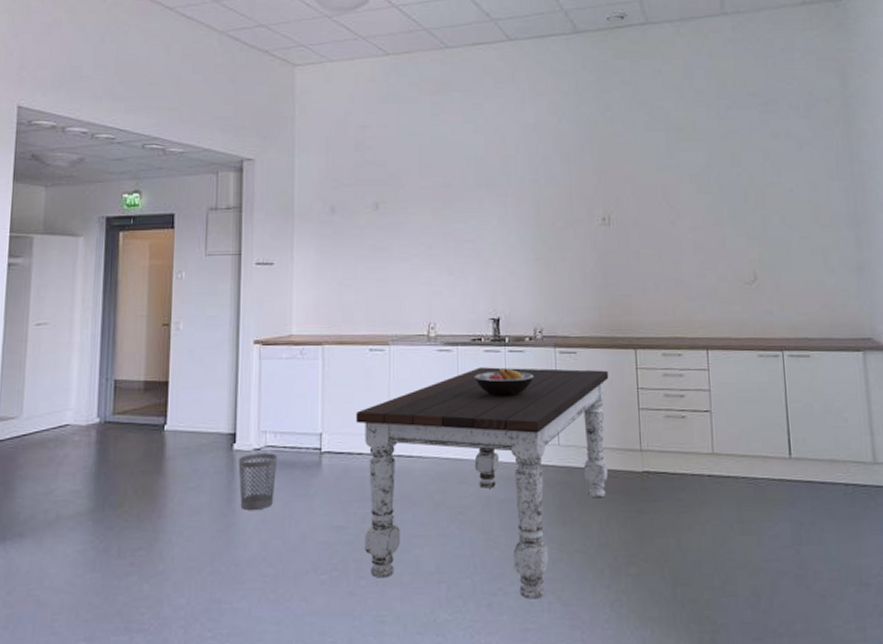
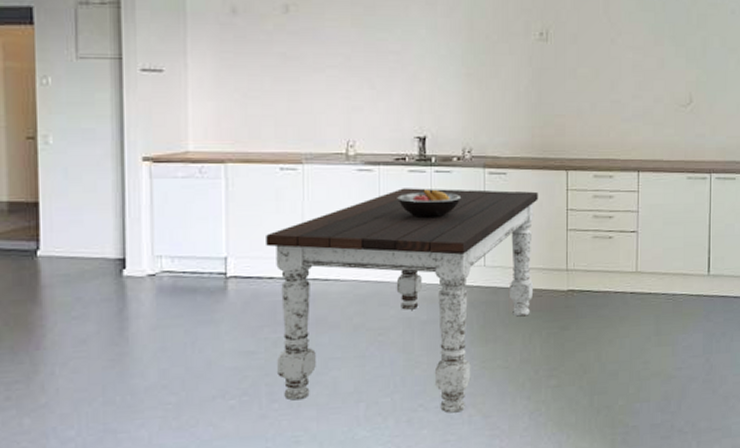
wastebasket: present [238,453,278,510] -> none [129,278,176,338]

